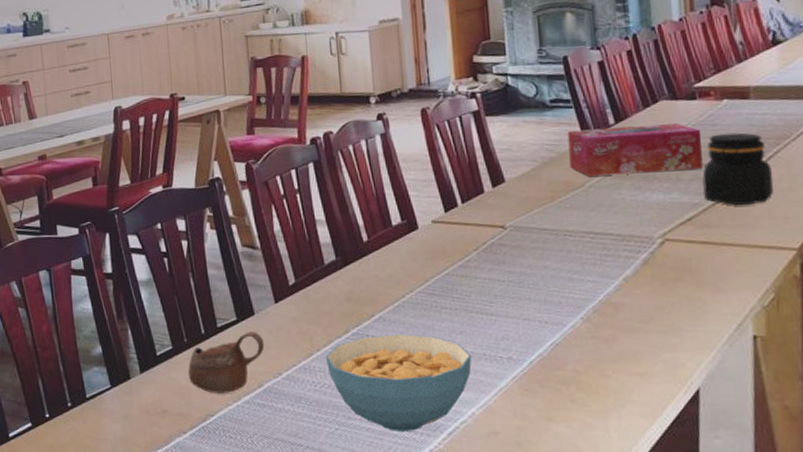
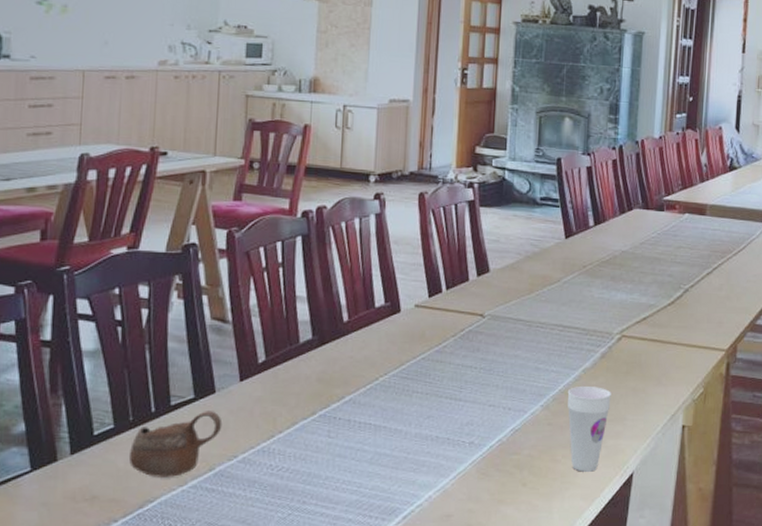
cereal bowl: present [326,334,472,431] -> none [288,417,436,516]
tissue box: present [567,123,703,176] -> none [550,228,664,274]
cup: none [608,296,662,388] -> present [567,387,611,472]
jar: present [702,132,773,206] -> none [659,243,715,310]

